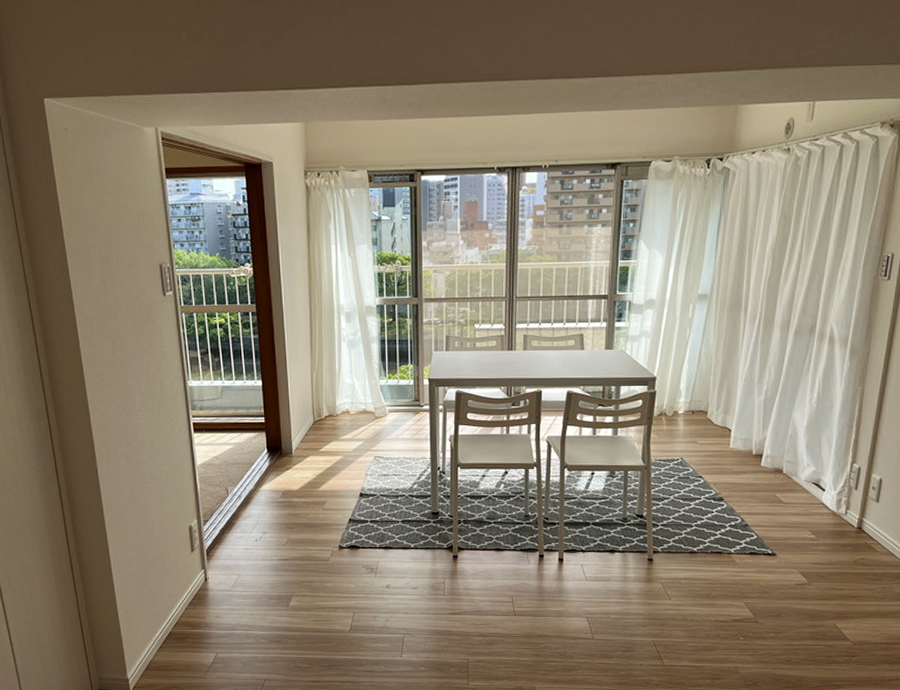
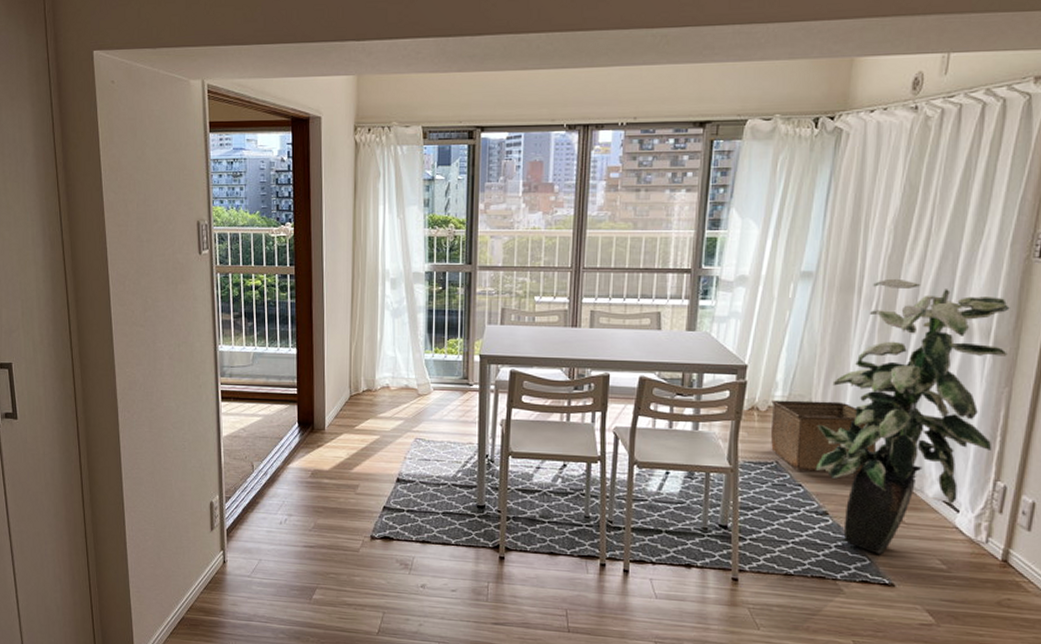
storage bin: none [676,404,761,465] -> present [770,399,877,472]
indoor plant: none [712,297,863,530] -> present [815,278,1010,555]

